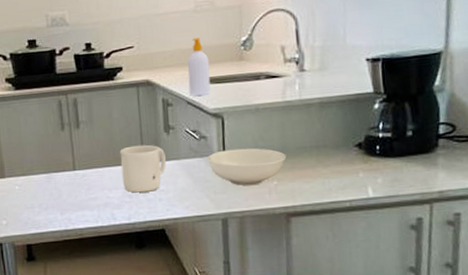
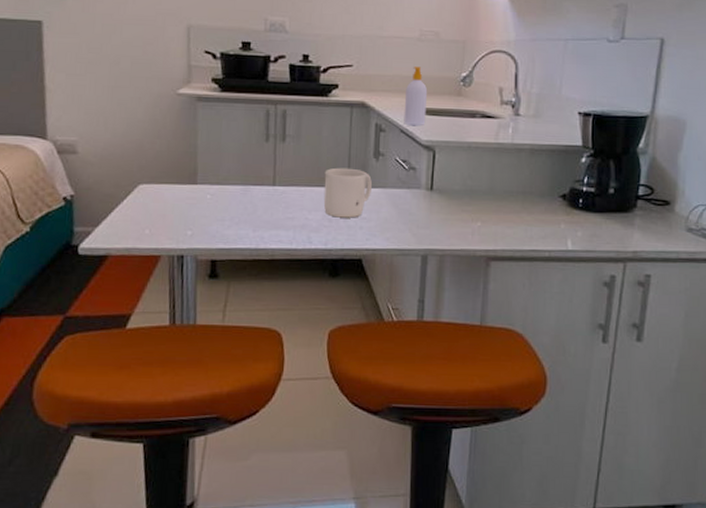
bowl: present [208,148,287,186] -> none [415,184,493,224]

